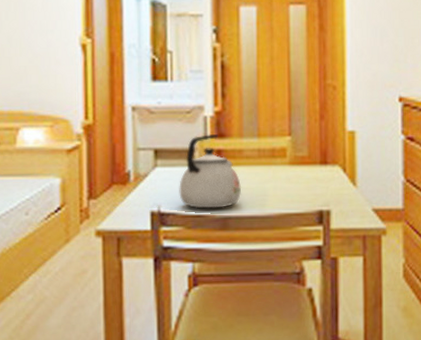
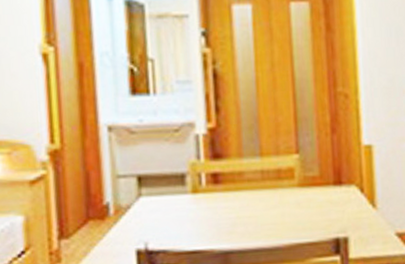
kettle: present [179,133,242,209] -> none [169,154,244,244]

